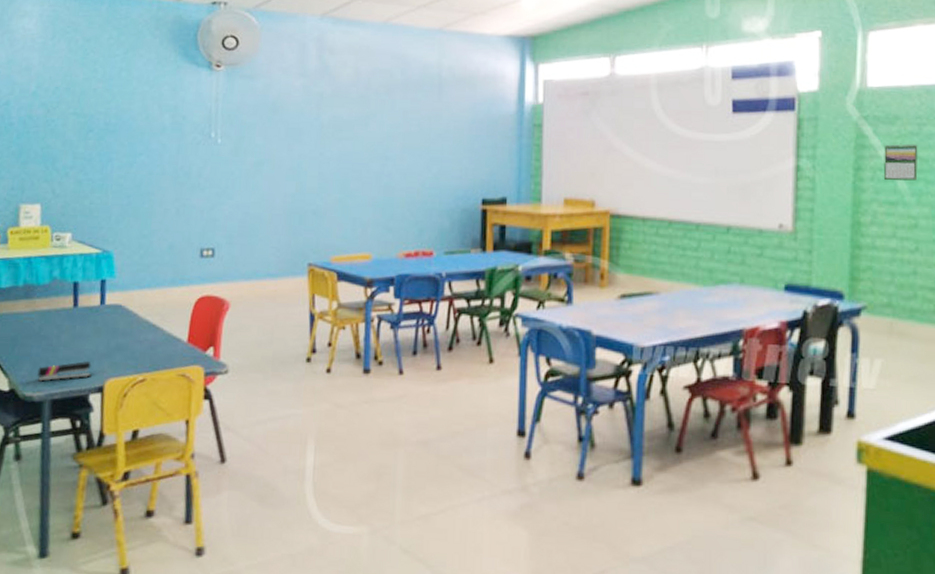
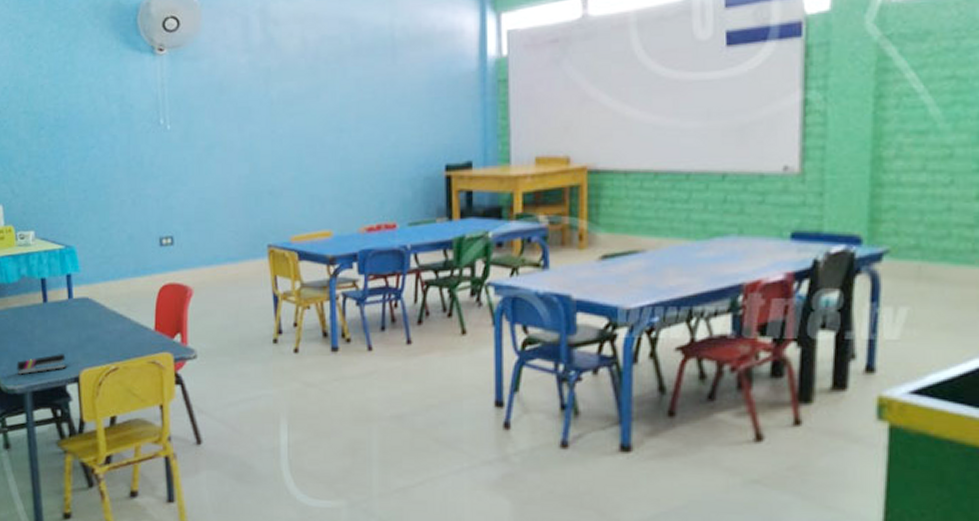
calendar: present [883,143,918,181] -> none [910,61,955,107]

